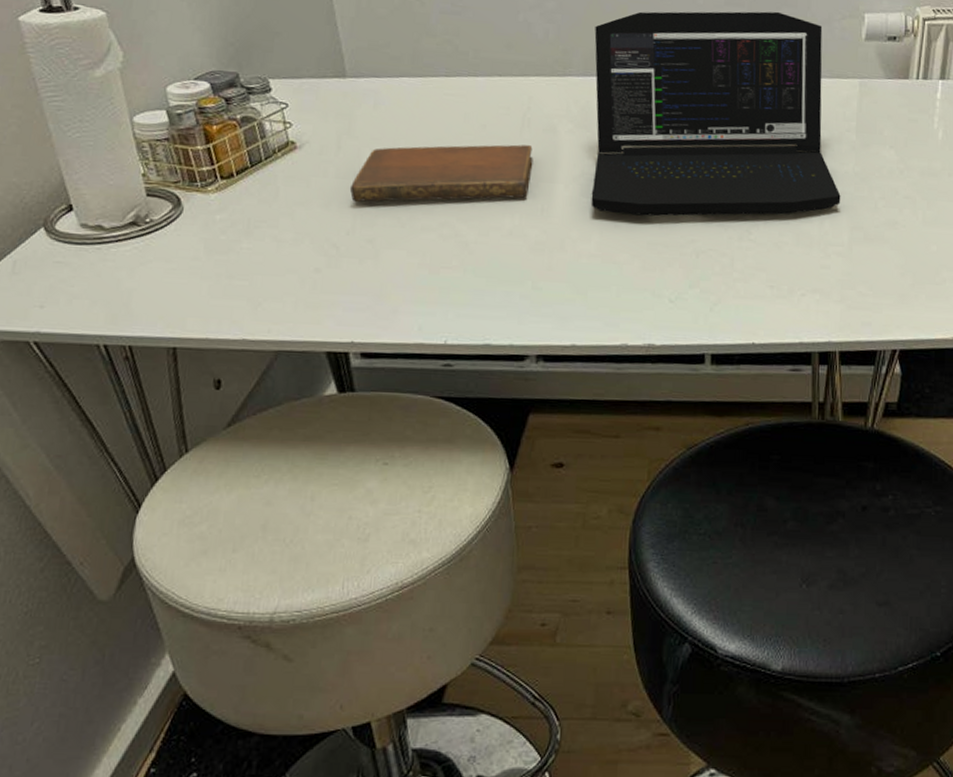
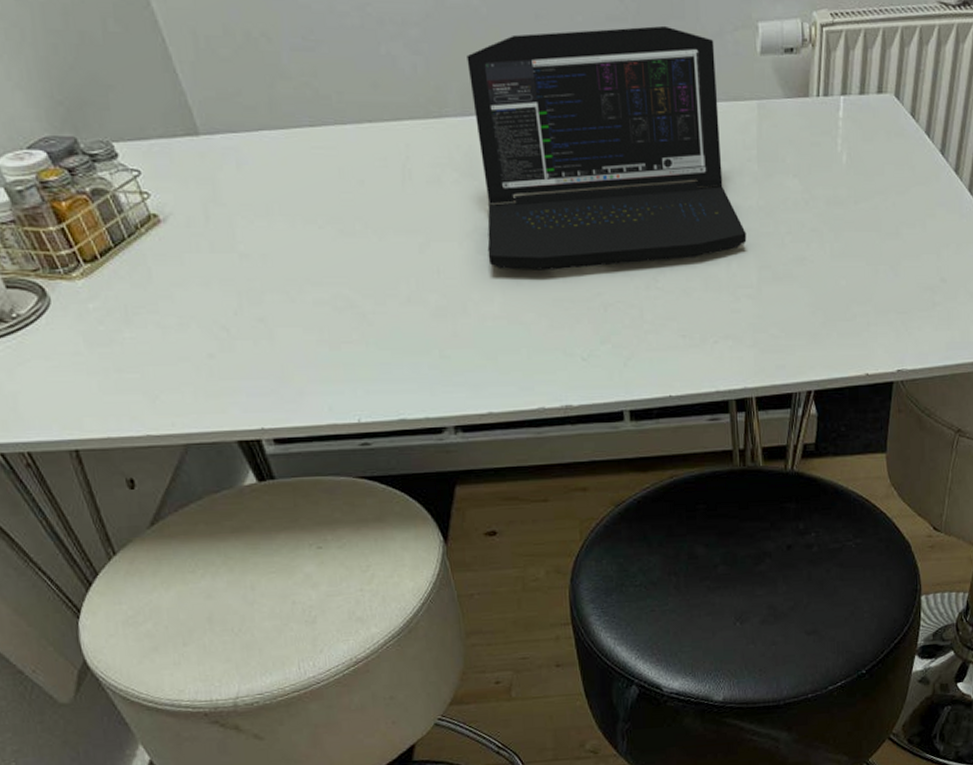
notebook: present [349,144,533,202] -> none [228,200,422,277]

